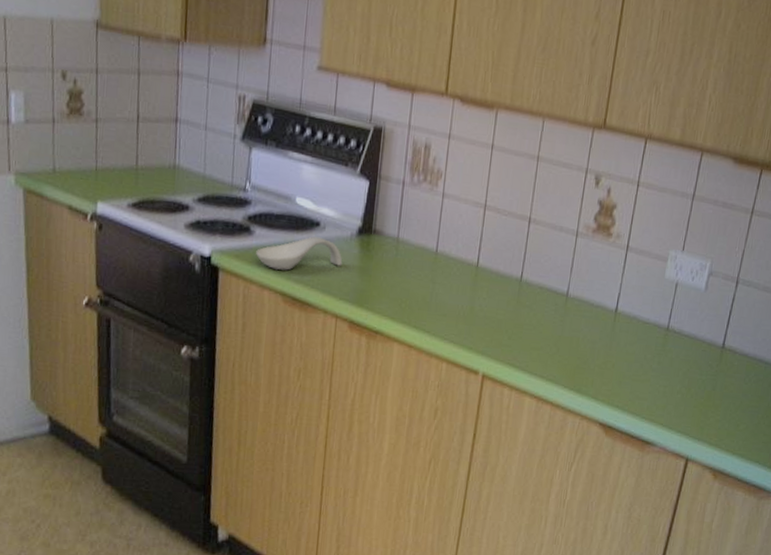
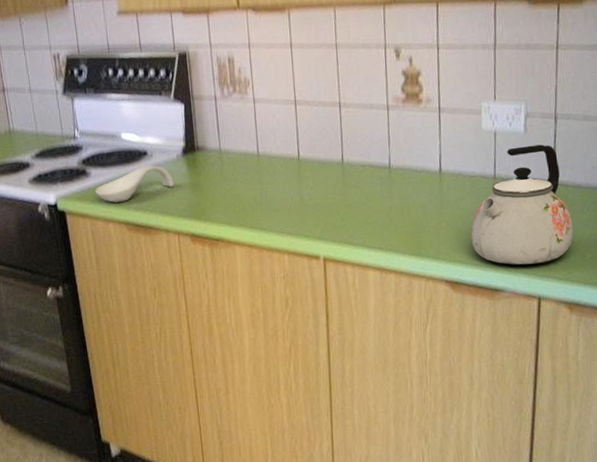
kettle: none [632,302,734,425] -> present [471,144,573,265]

